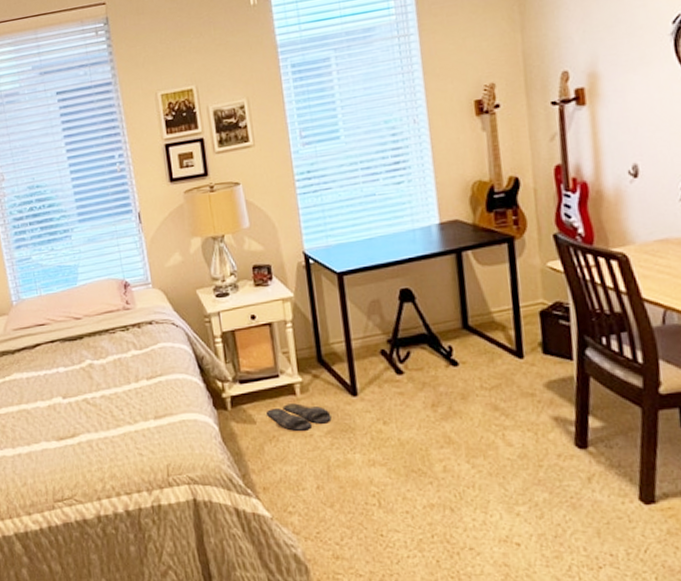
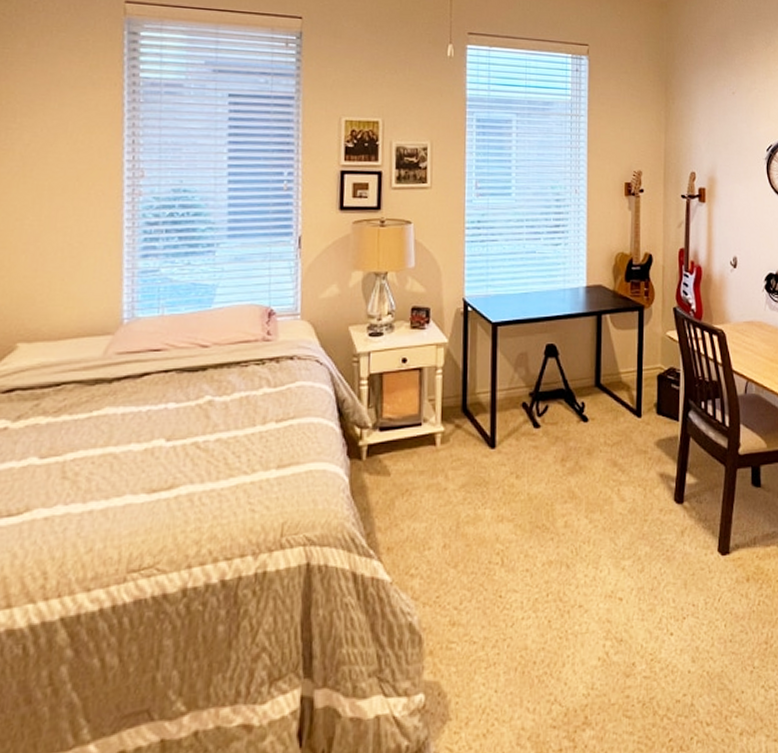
slippers: present [267,403,332,431] -> none [403,454,468,484]

